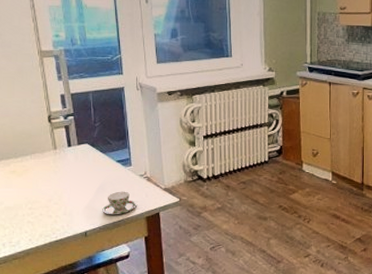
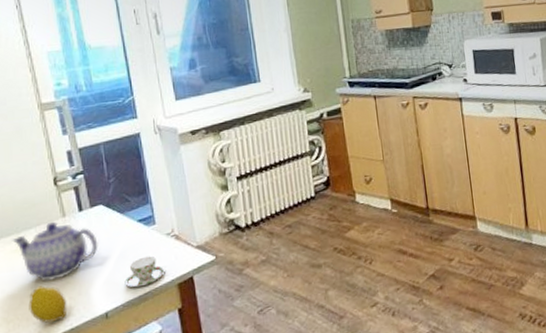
teapot: none [11,152,82,200] -> present [12,221,98,282]
fruit: none [22,203,54,233] -> present [28,286,67,323]

